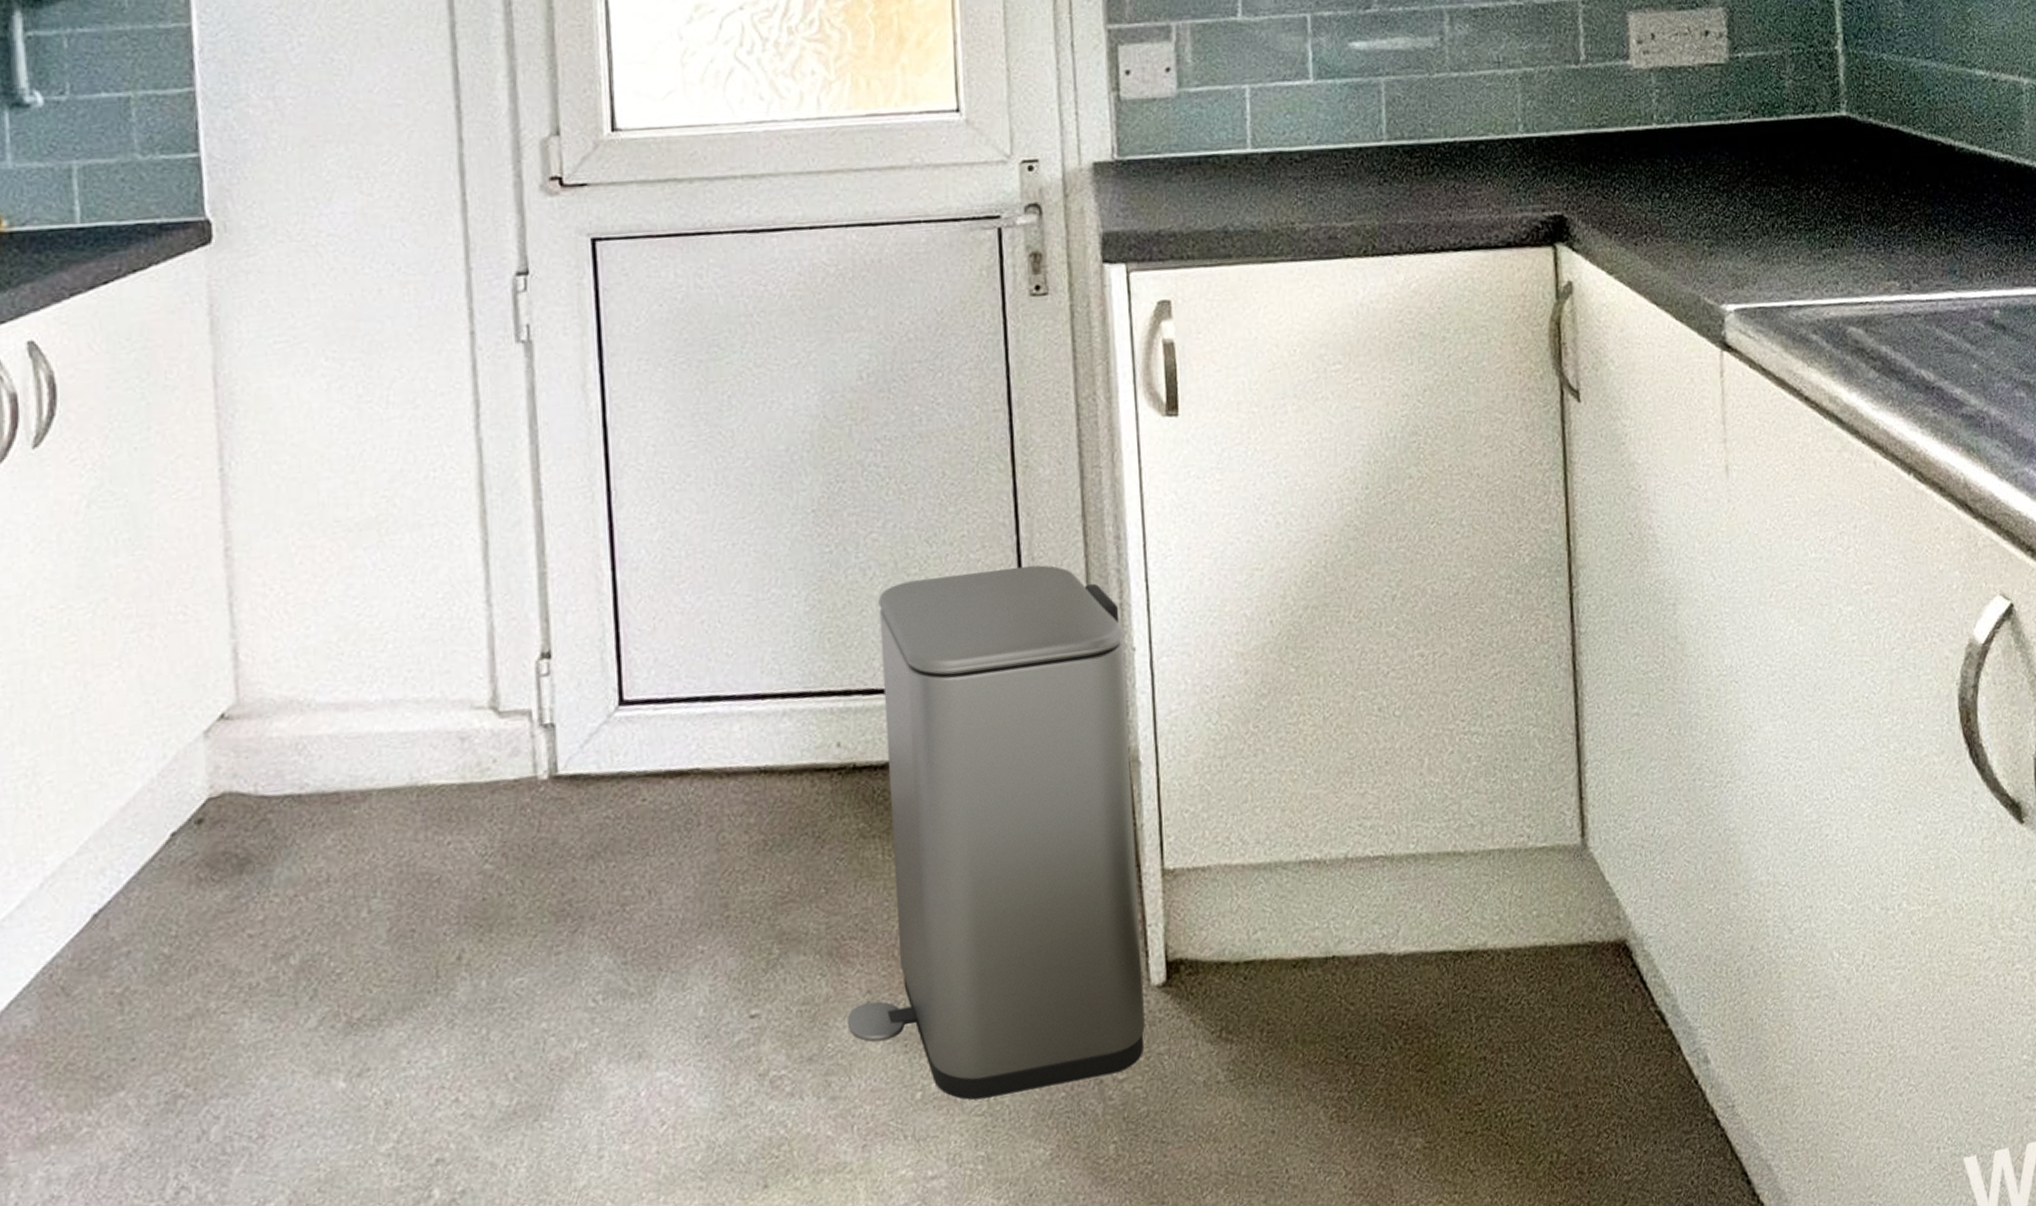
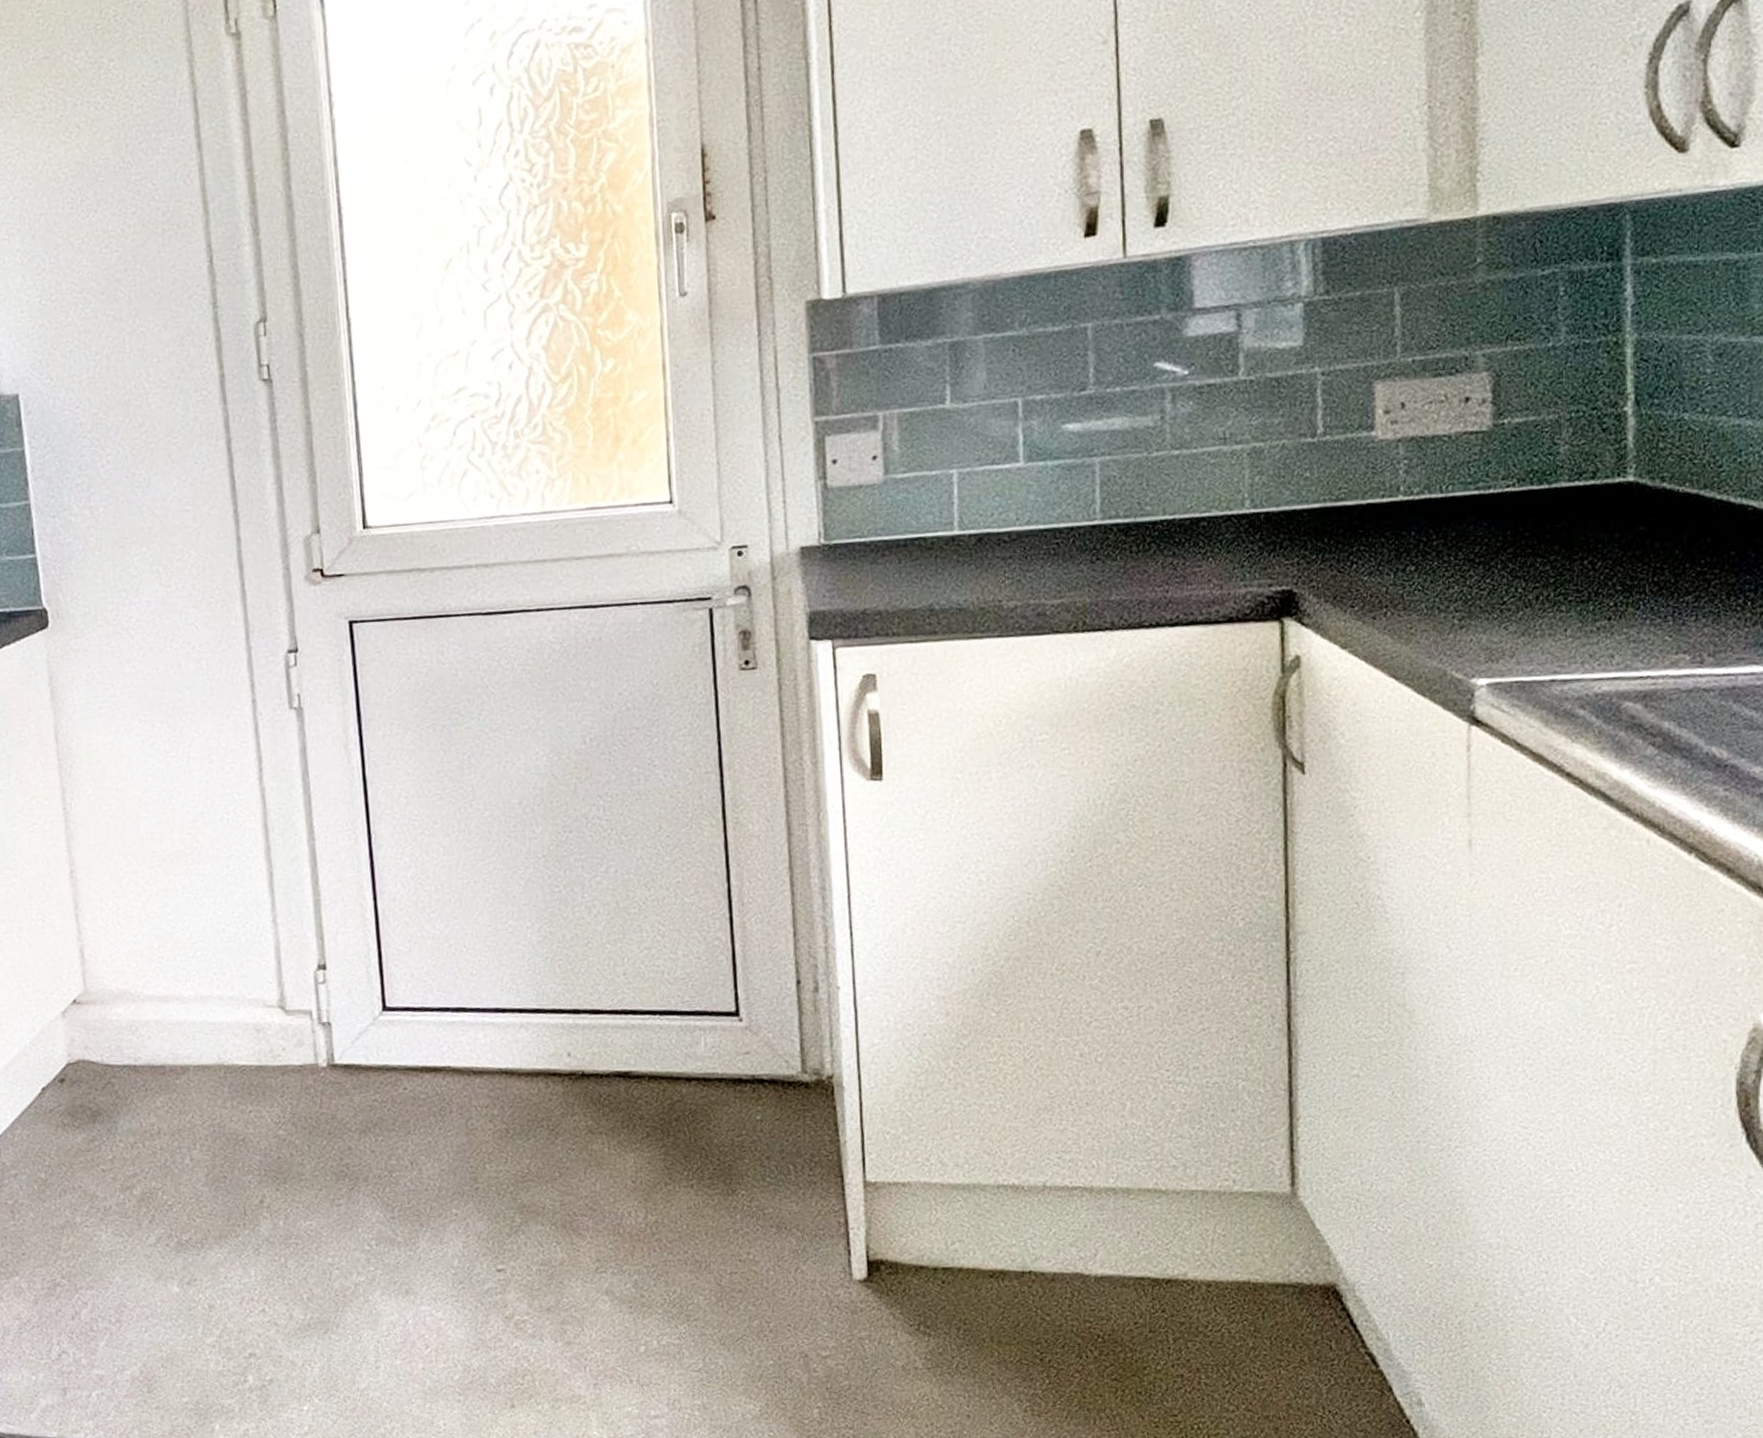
pedal bin: present [847,565,1145,1100] -> none [579,910,847,1358]

